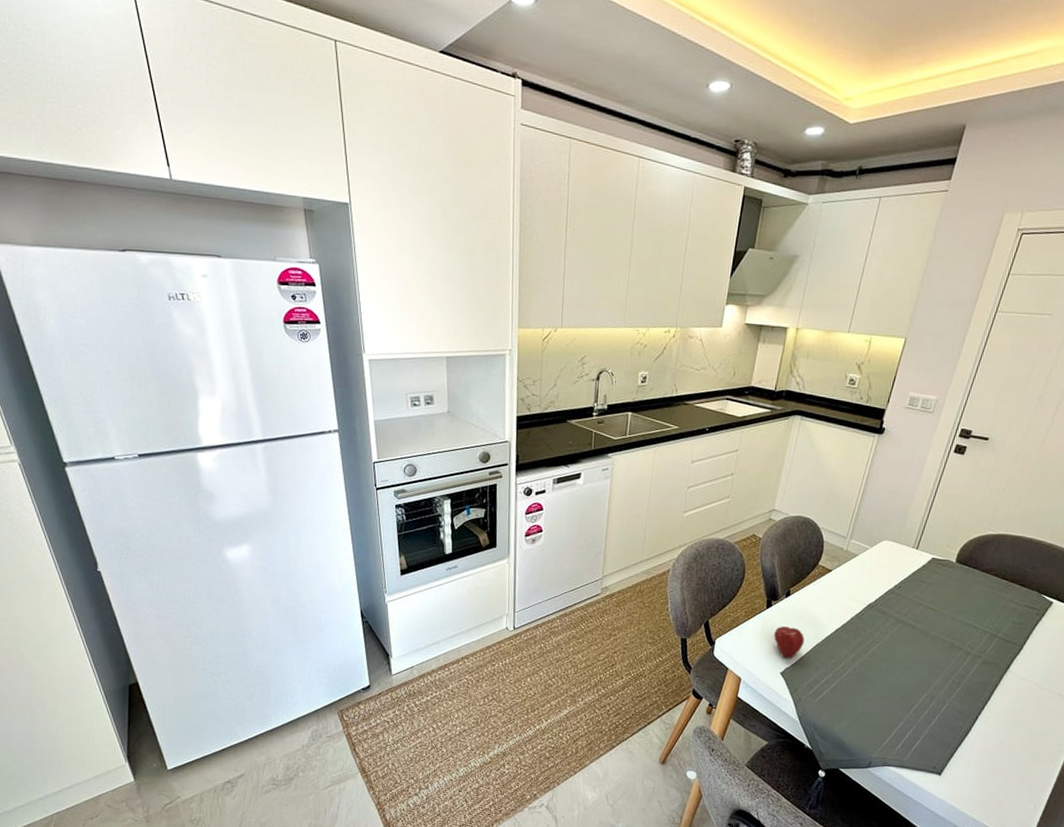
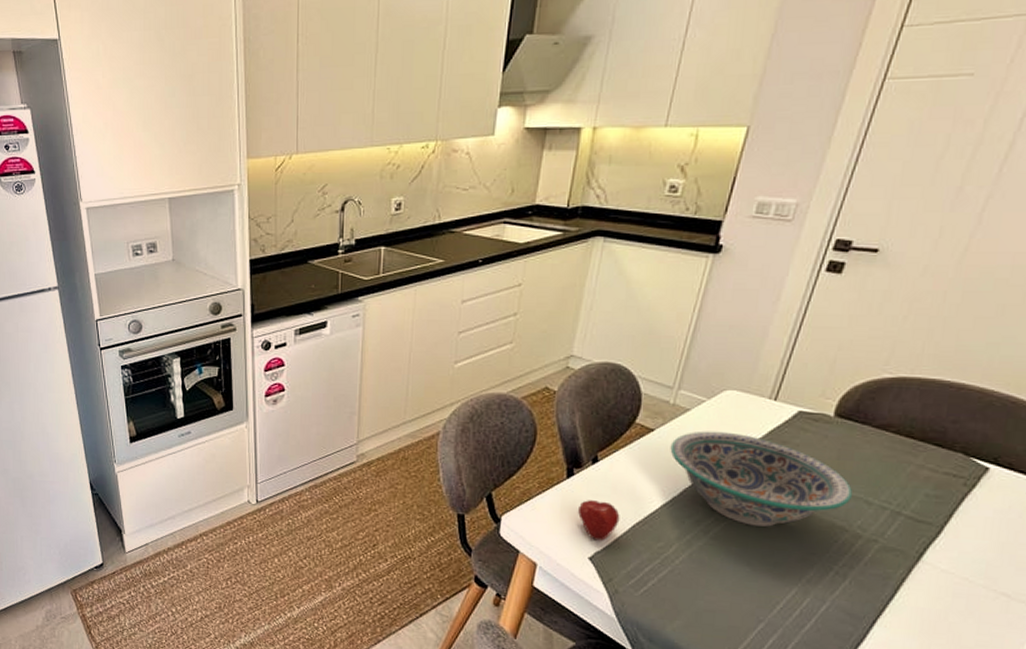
decorative bowl: none [842,572,966,647] -> present [670,431,852,527]

